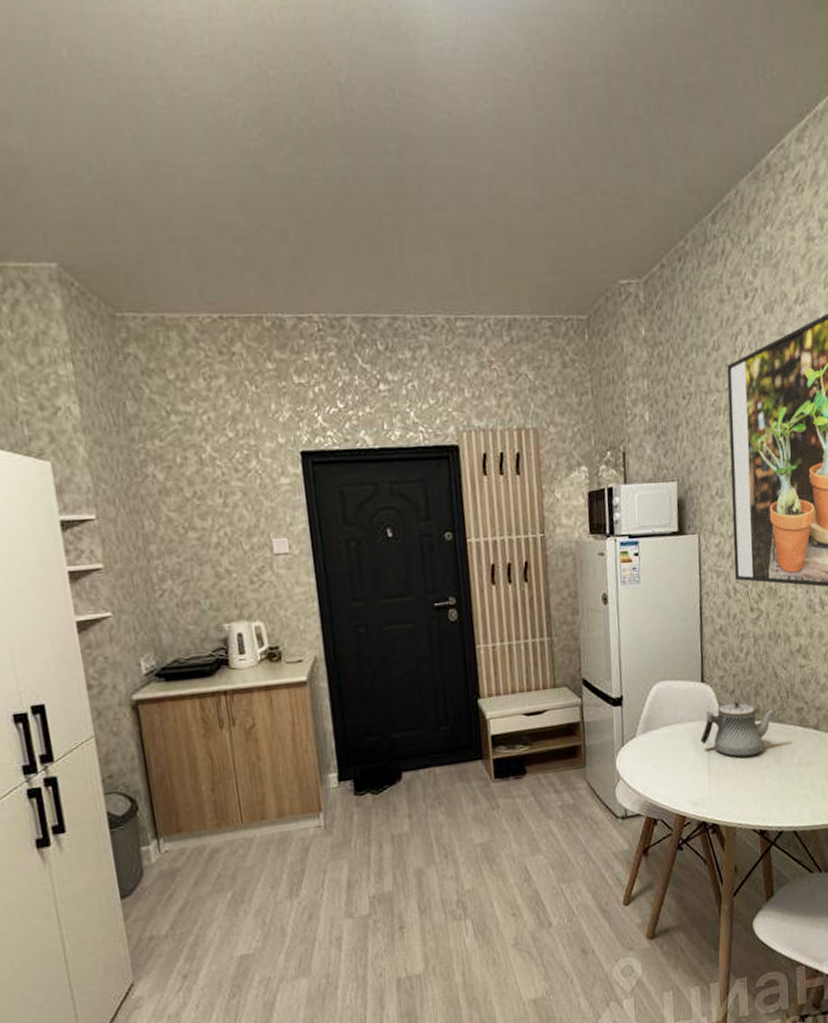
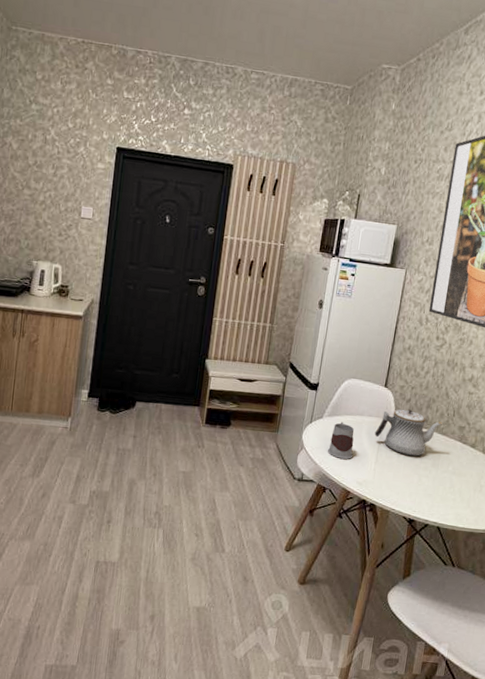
mug: none [650,736,681,781] -> present [328,421,355,459]

